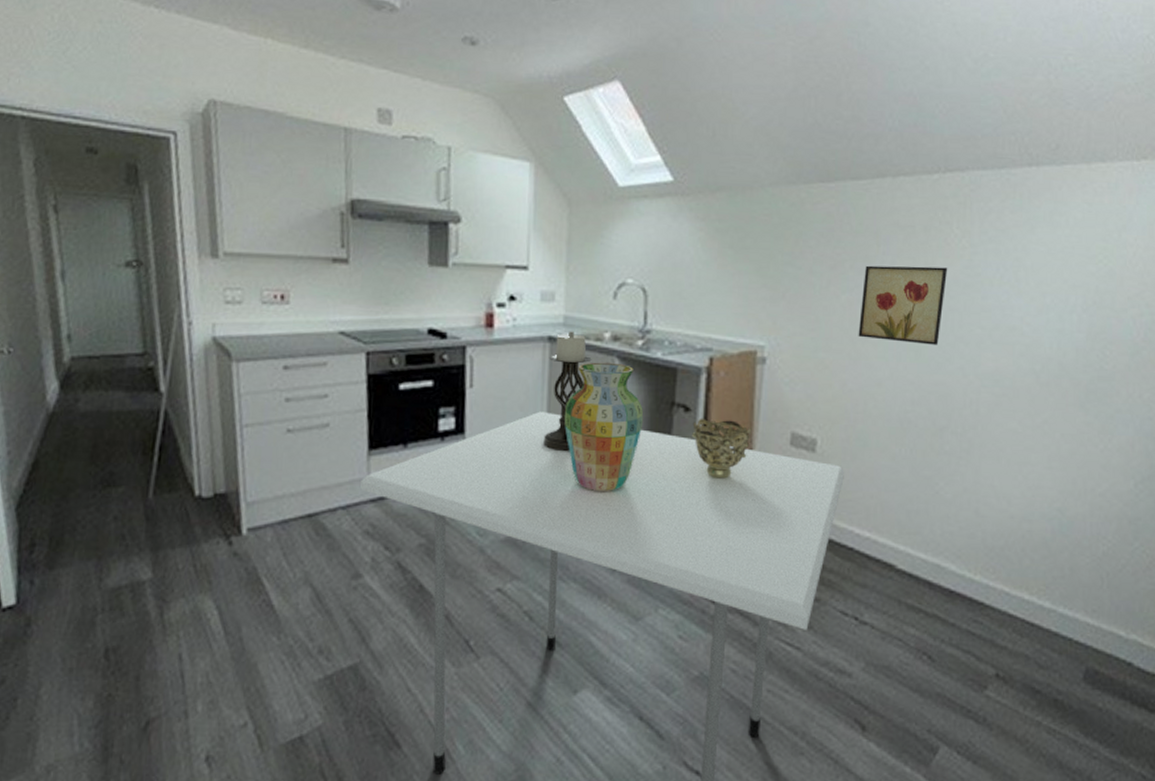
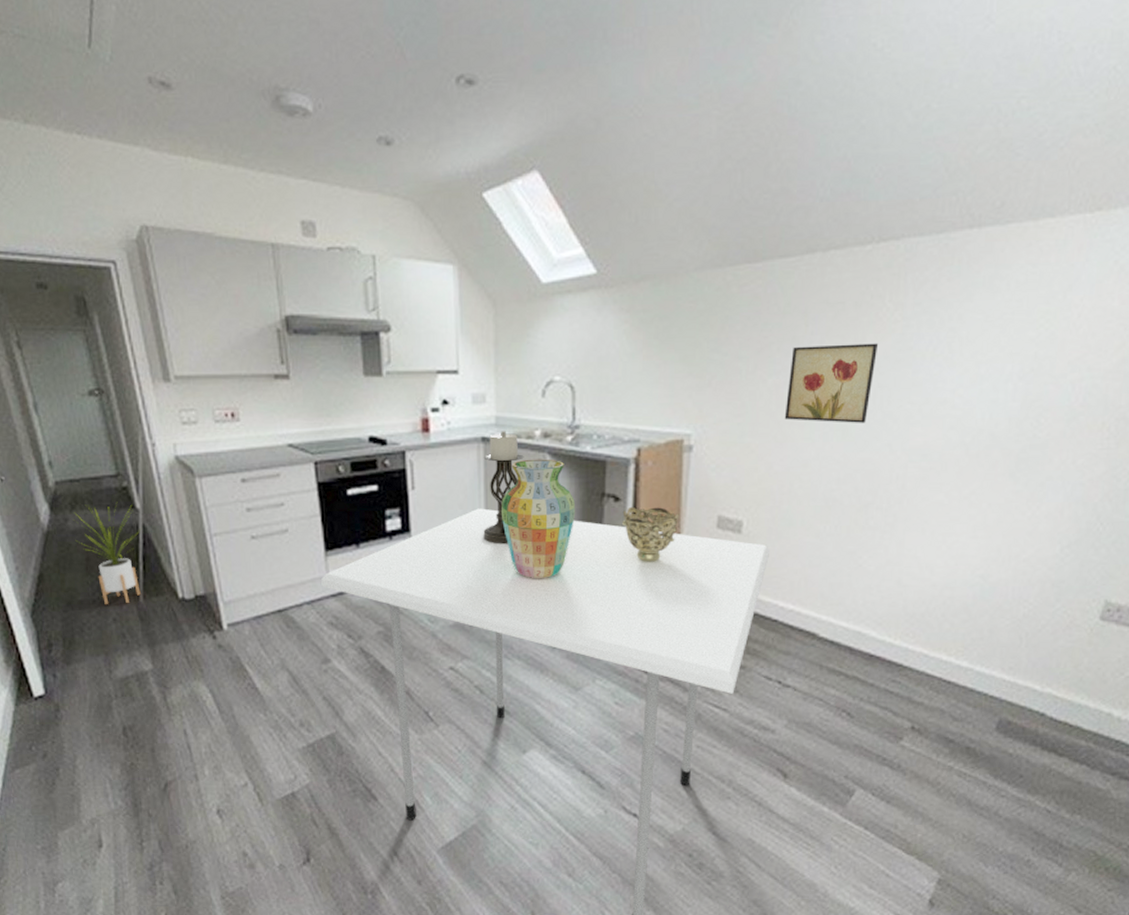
house plant: none [83,383,163,499] -> present [72,502,141,604]

